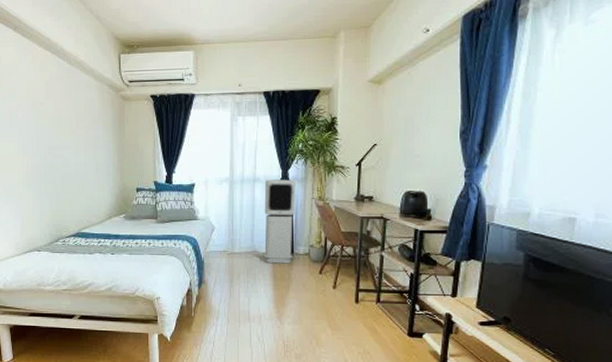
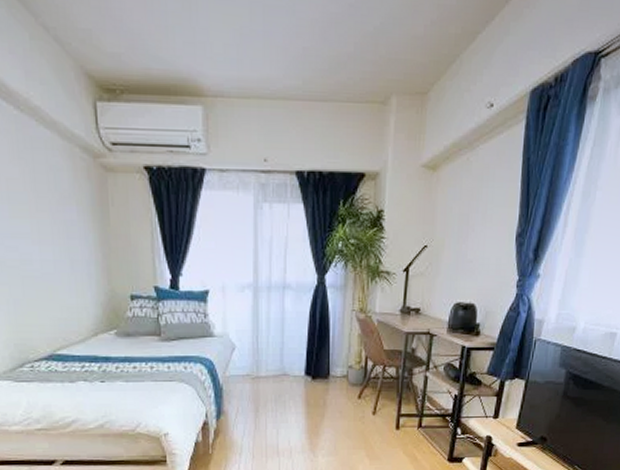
air purifier: present [263,179,296,264] -> none [294,287,333,389]

